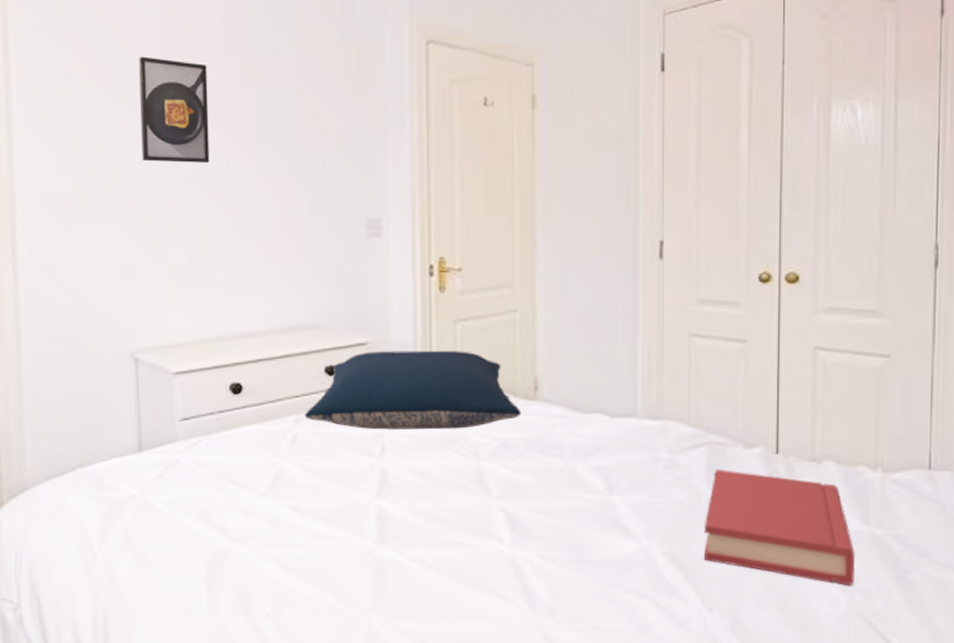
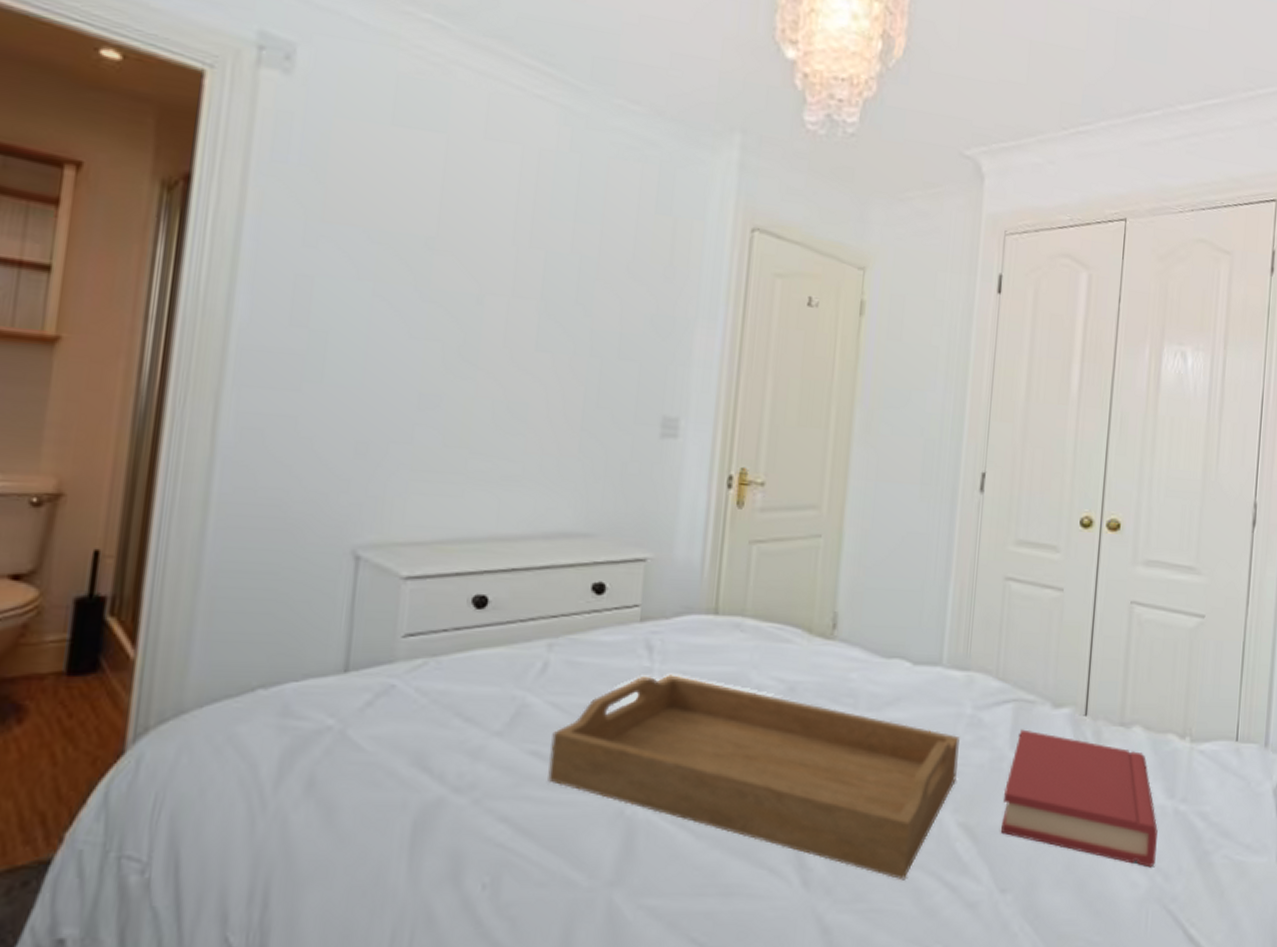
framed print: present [139,56,210,163] -> none [400,200,495,332]
pillow: present [304,350,522,430] -> none [560,569,816,668]
serving tray: none [307,438,659,603] -> present [548,675,960,880]

